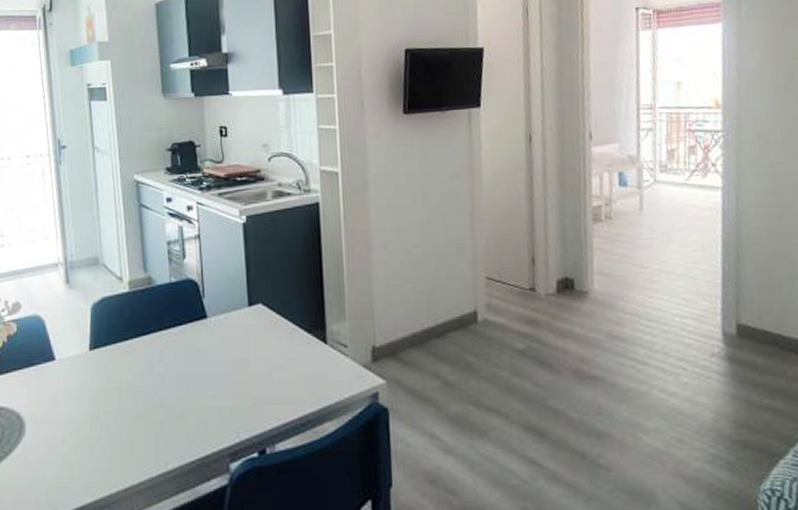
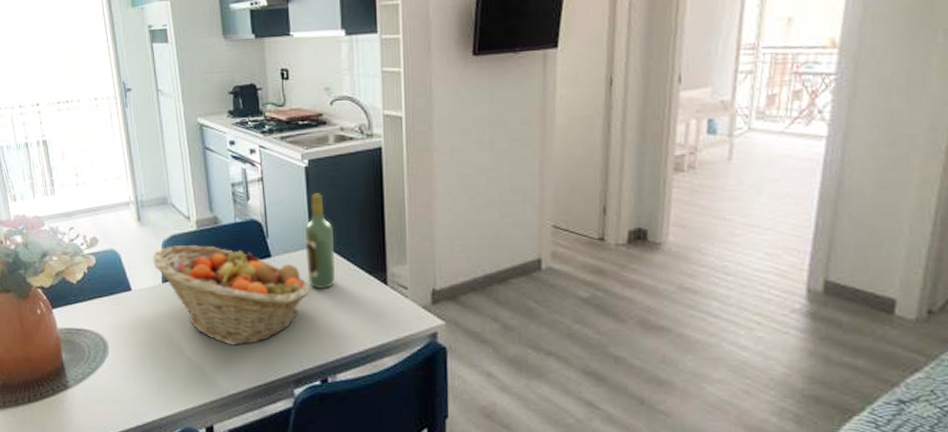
fruit basket: none [80,307,249,417] -> present [153,244,311,346]
wine bottle: none [242,250,275,350] -> present [305,193,336,288]

